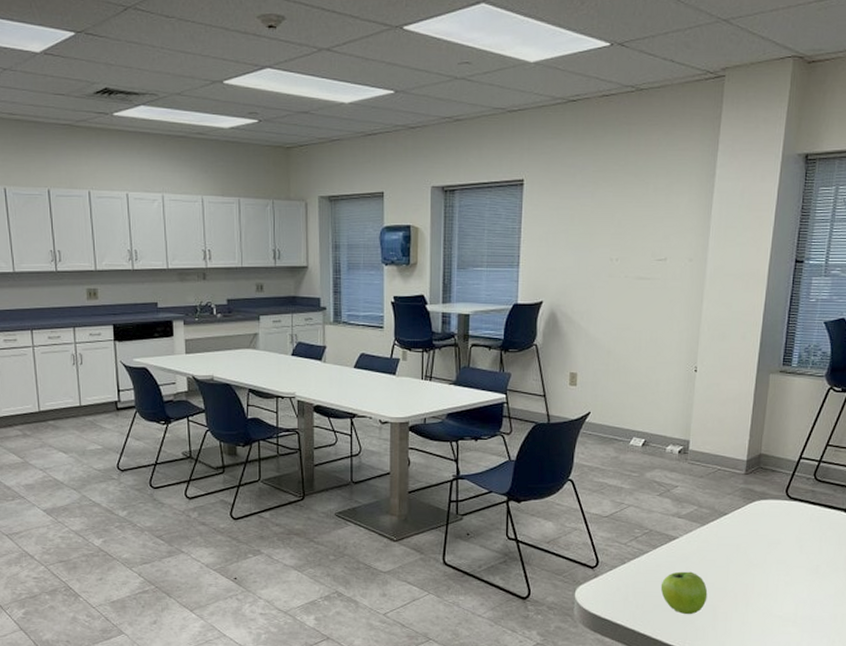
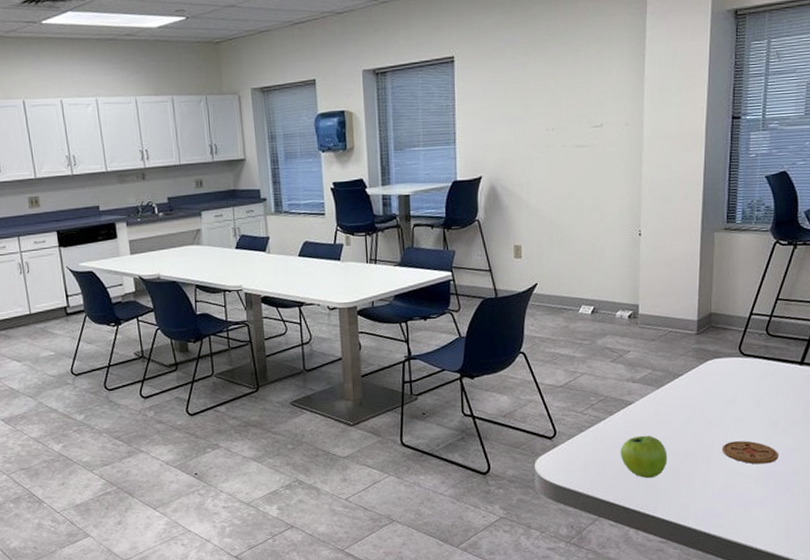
coaster: none [763,584,818,608] -> present [723,441,778,465]

